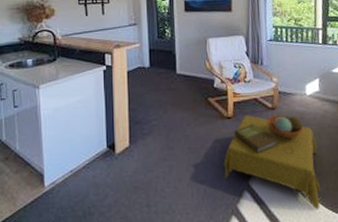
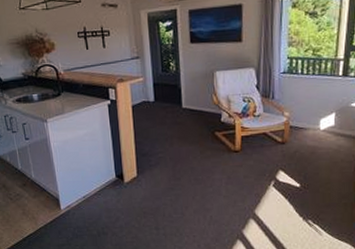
side table: present [223,115,321,210] -> none [230,149,328,238]

